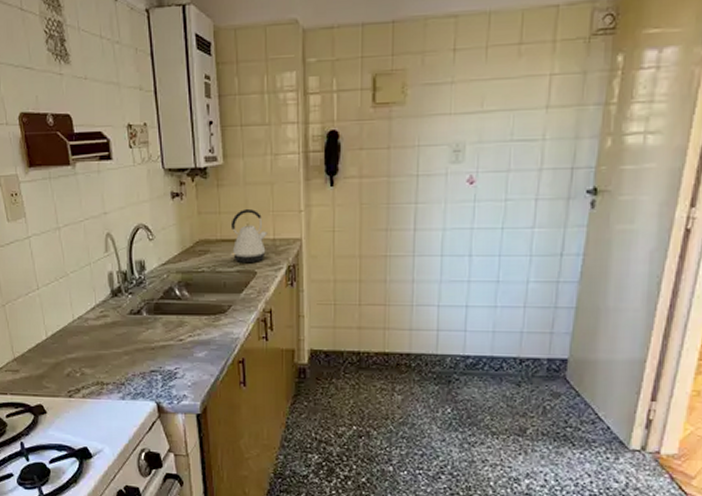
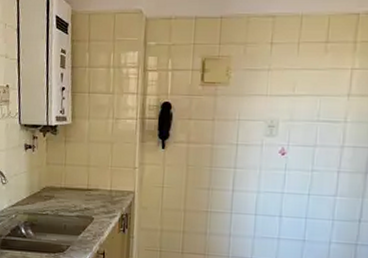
kettle: present [230,209,267,264] -> none [72,163,105,210]

